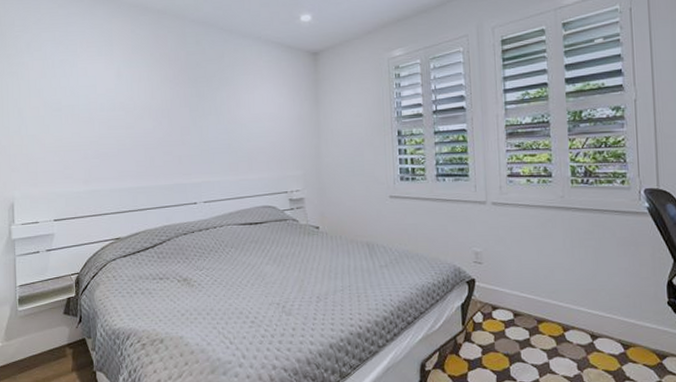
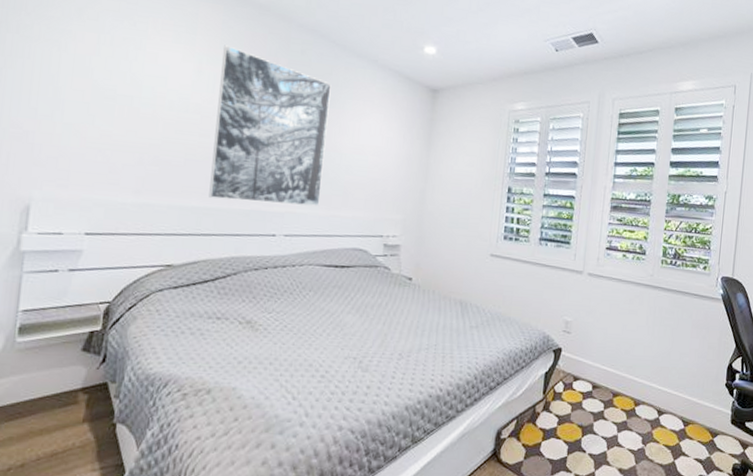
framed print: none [135,49,229,178] -> present [209,45,332,206]

